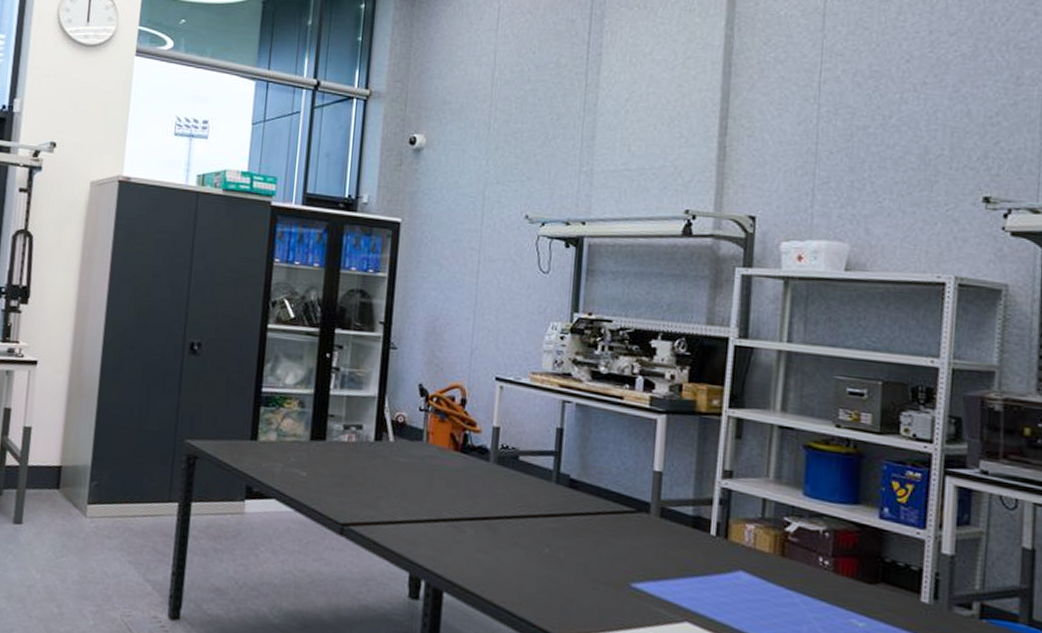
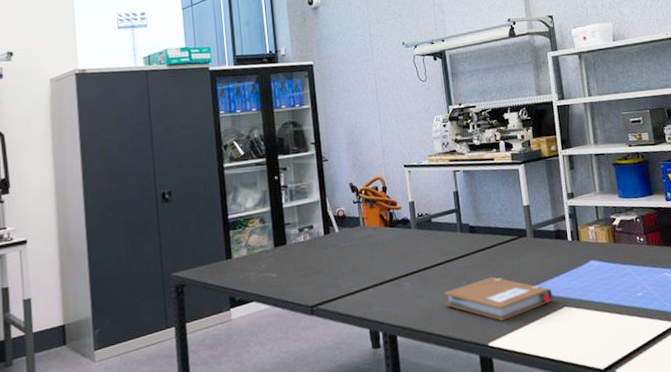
notebook: none [515,552,672,615] -> present [443,276,553,321]

